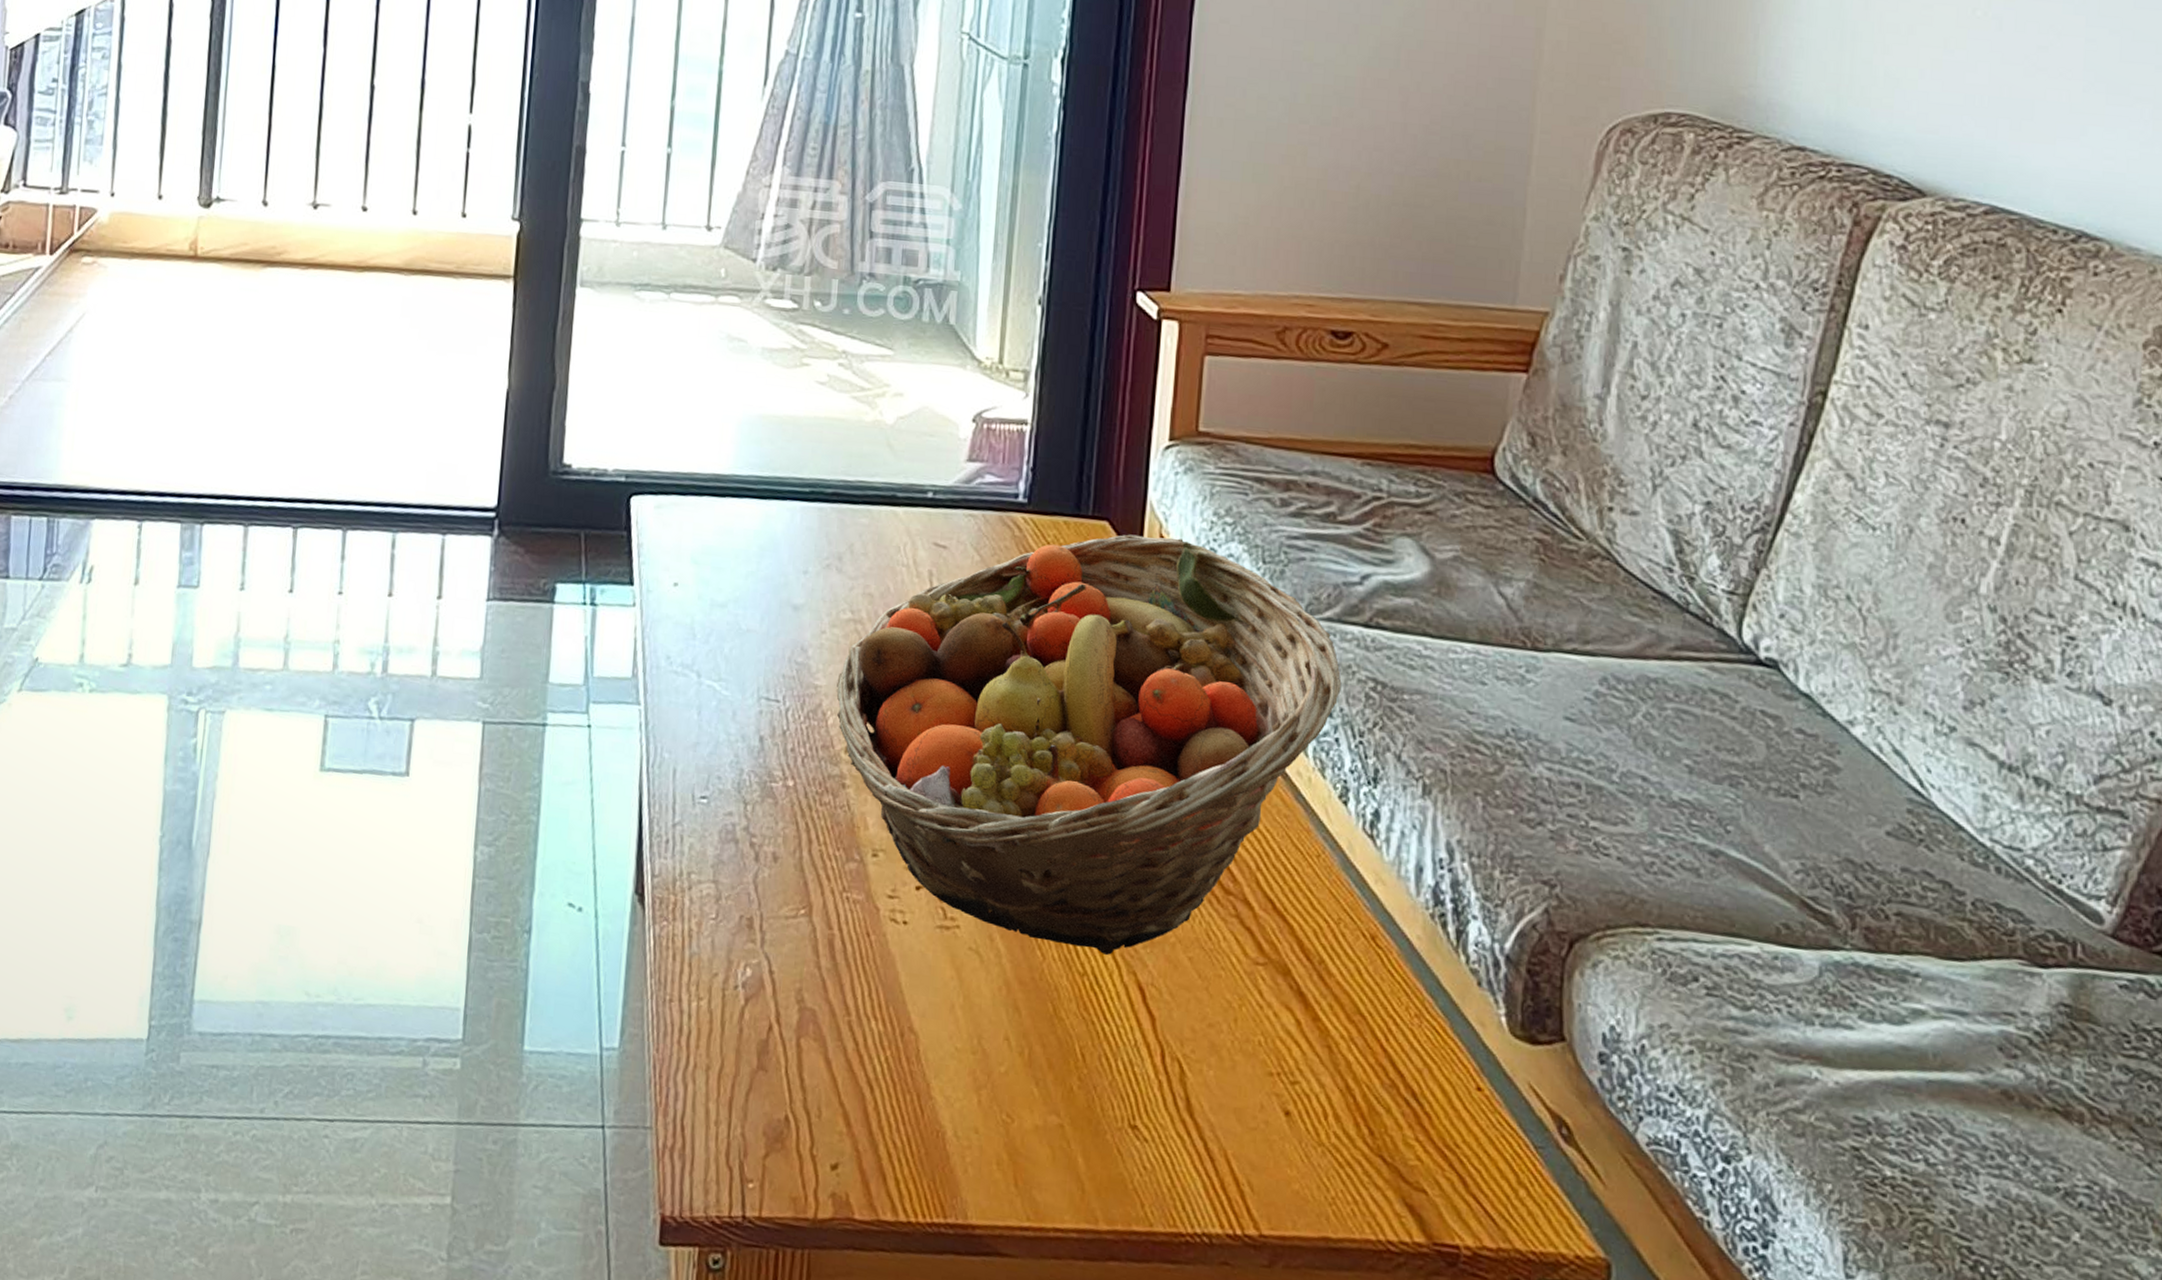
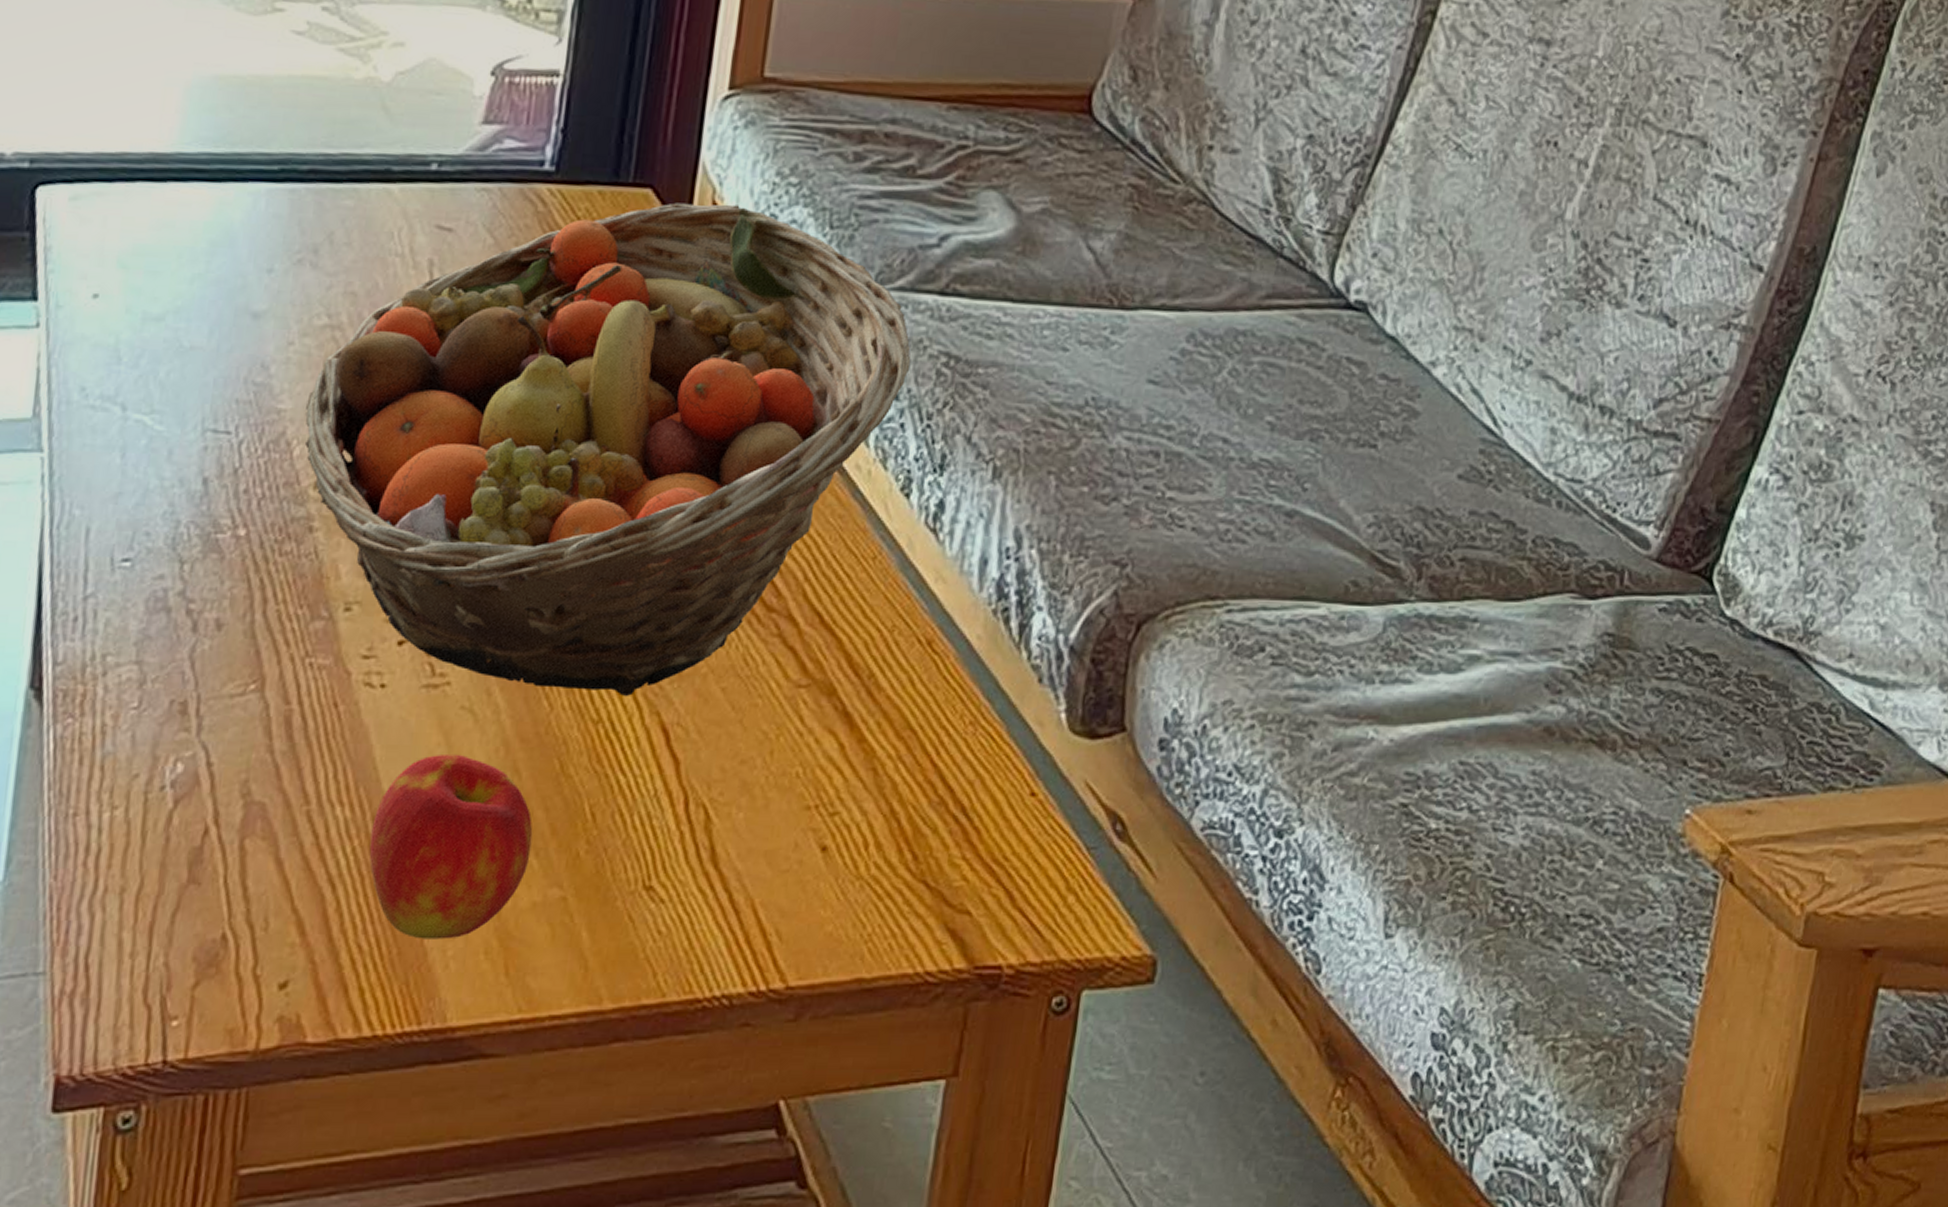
apple: none [899,986,1033,1147] -> present [369,753,533,939]

